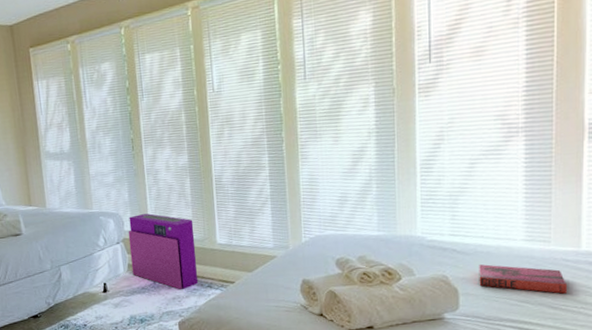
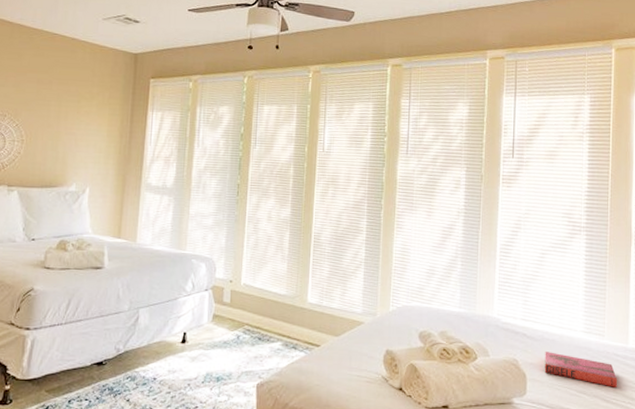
air purifier: present [128,213,198,289] -> none [216,262,287,348]

